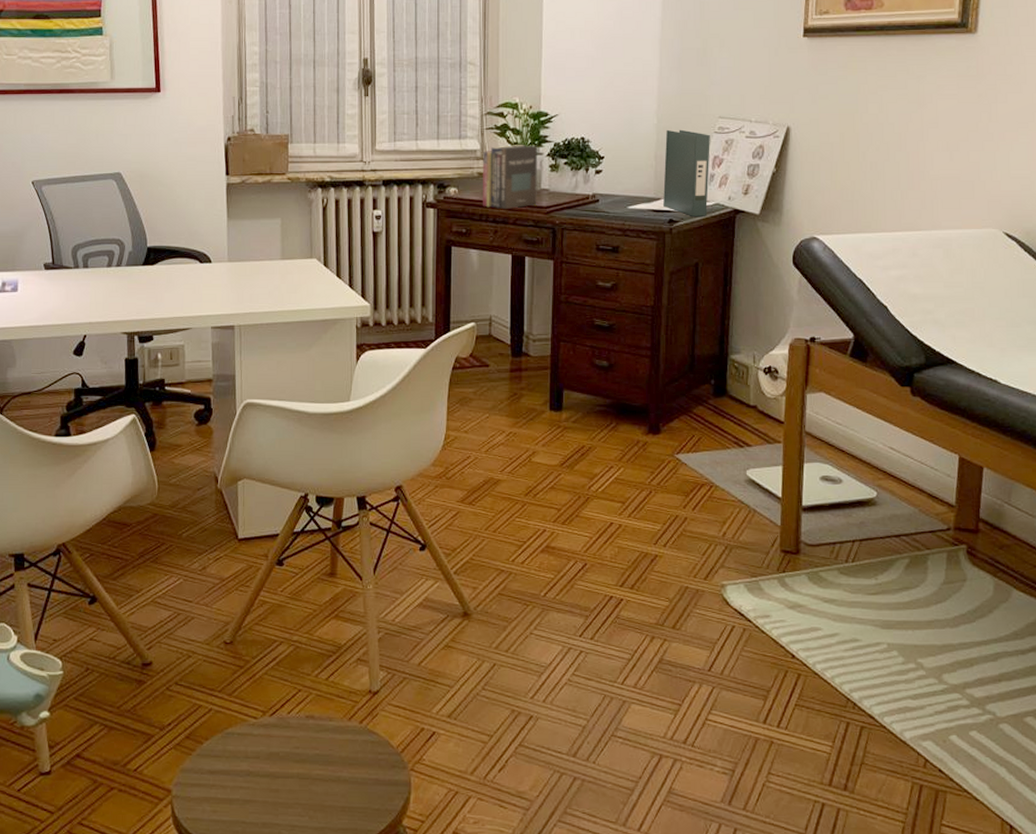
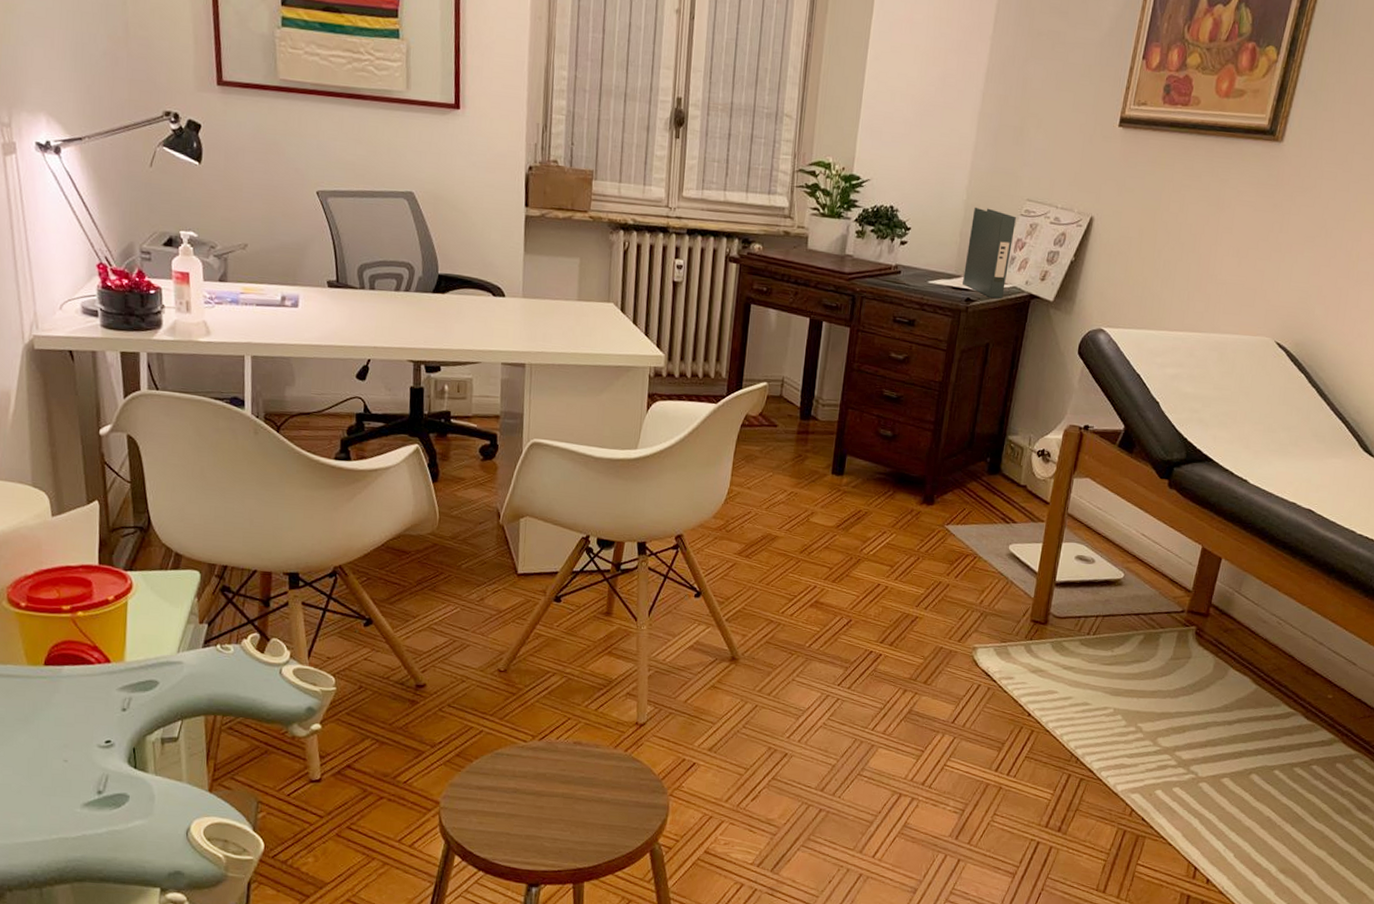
books: present [482,145,538,210] -> none [786,206,847,272]

